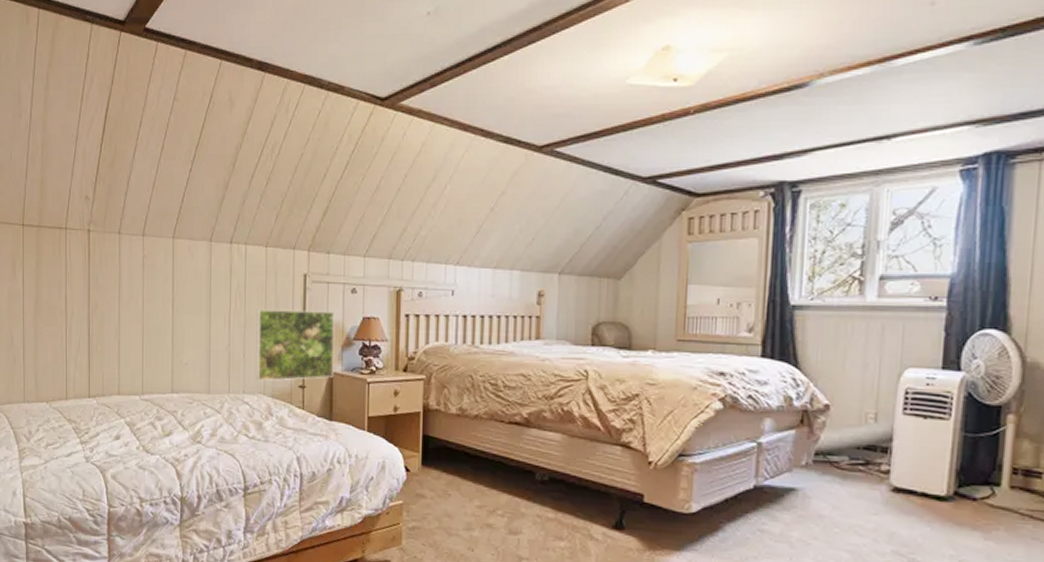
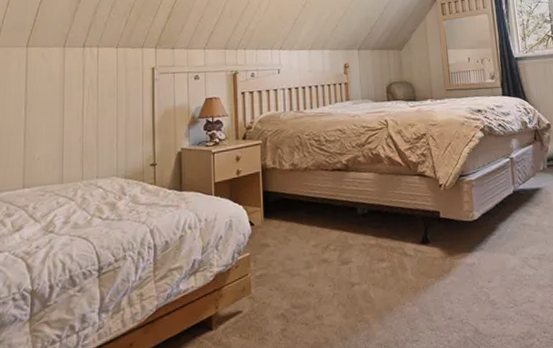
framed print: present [255,310,335,381] -> none [108,96,182,166]

